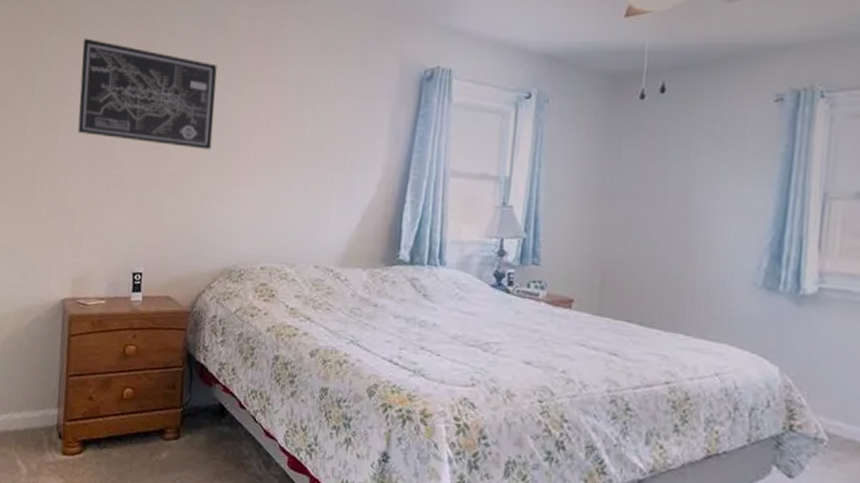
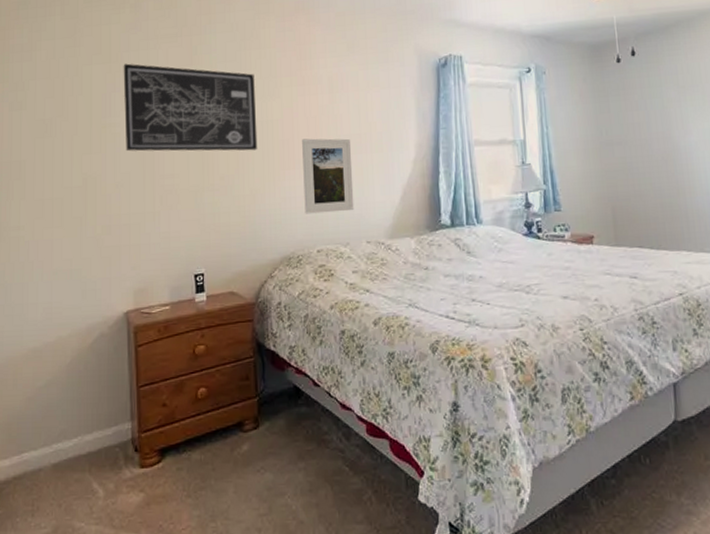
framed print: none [252,144,311,230] -> present [302,138,354,214]

